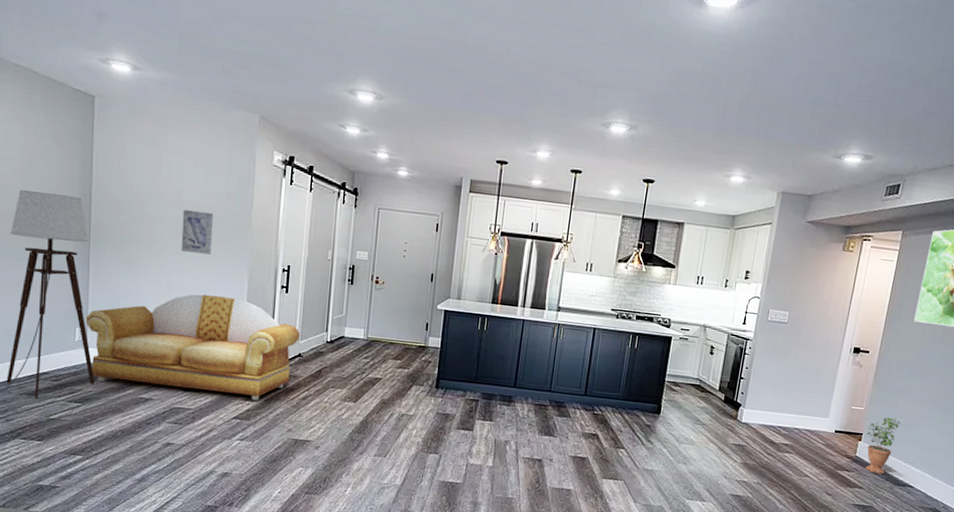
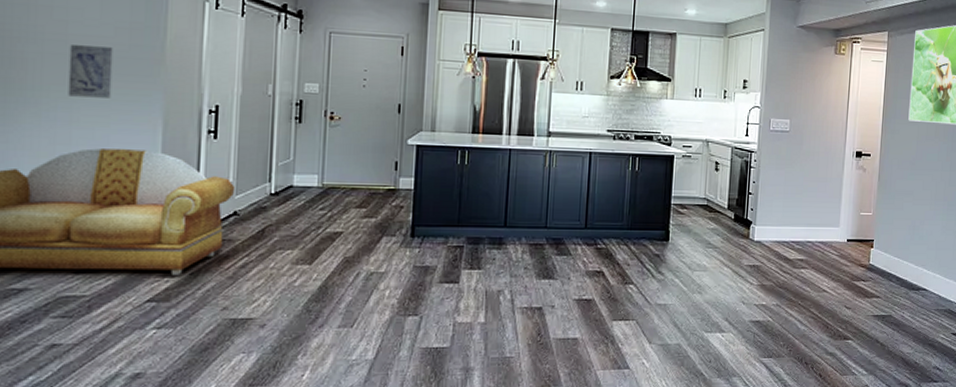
potted plant: present [865,417,901,474] -> none [877,220,908,280]

